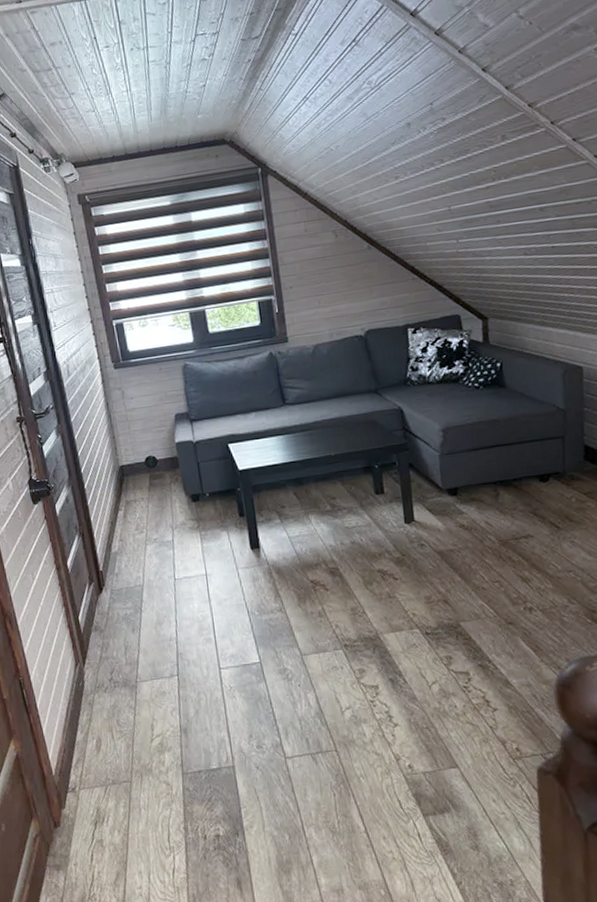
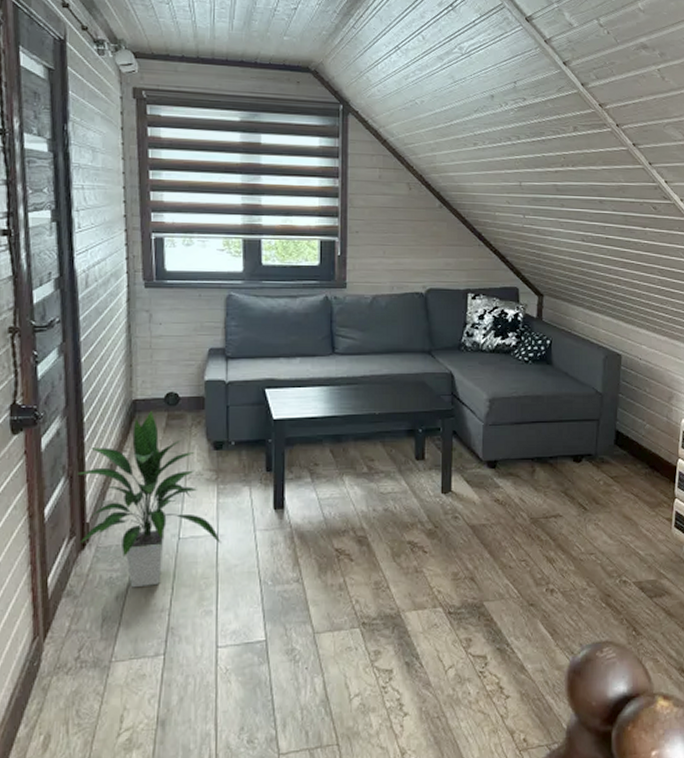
indoor plant: none [86,474,210,622] -> present [77,411,221,588]

